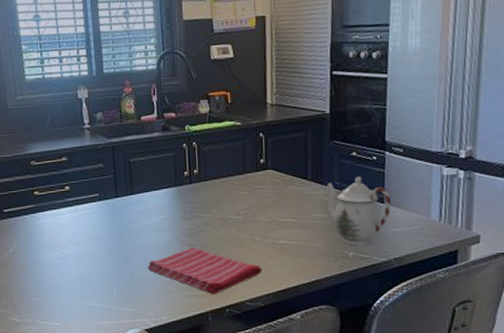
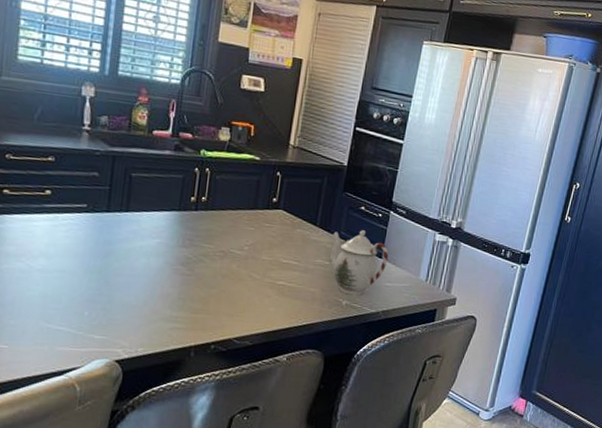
dish towel: present [147,247,262,295] -> none [130,276,256,329]

